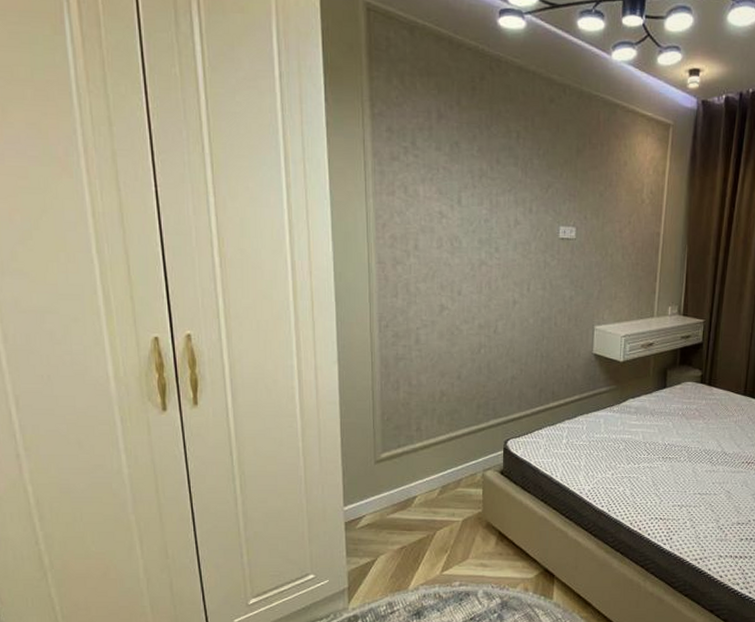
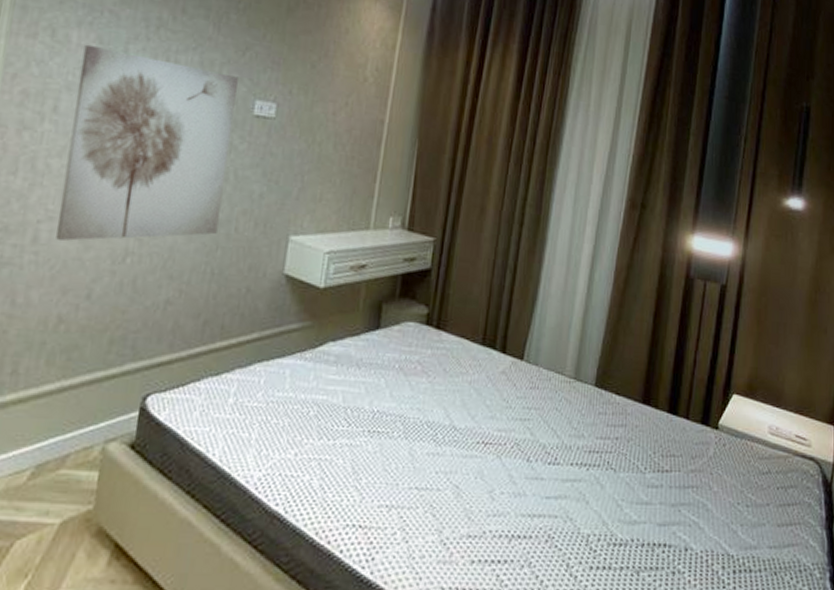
wall art: none [429,196,545,341] -> present [56,44,238,242]

